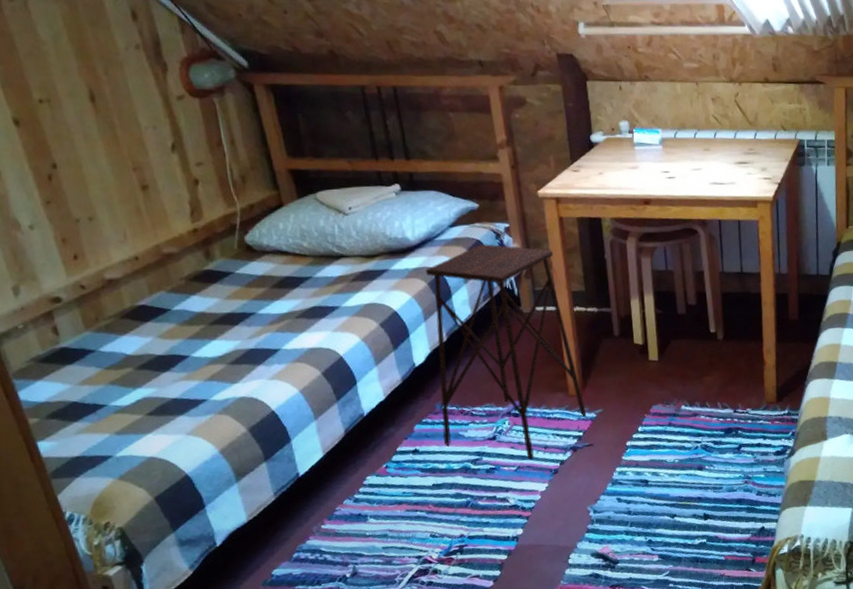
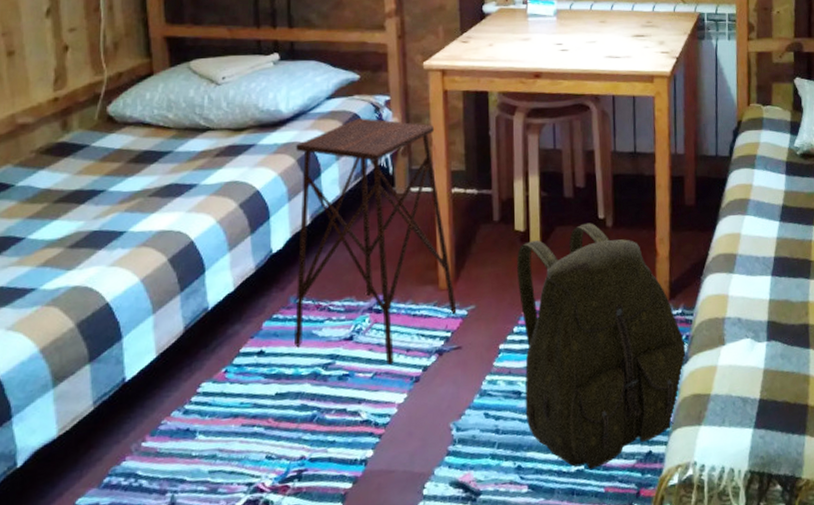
backpack: none [637,336,793,543] -> present [517,223,686,470]

